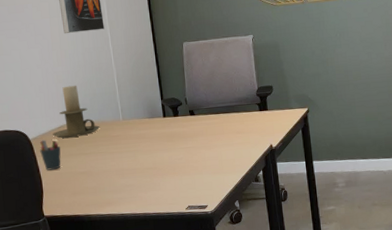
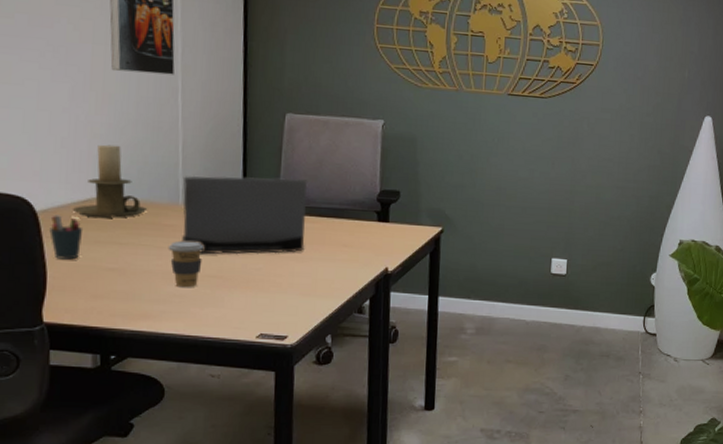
coffee cup: none [117,145,142,180] -> present [168,240,203,288]
laptop computer: none [120,87,210,154] -> present [182,175,307,255]

